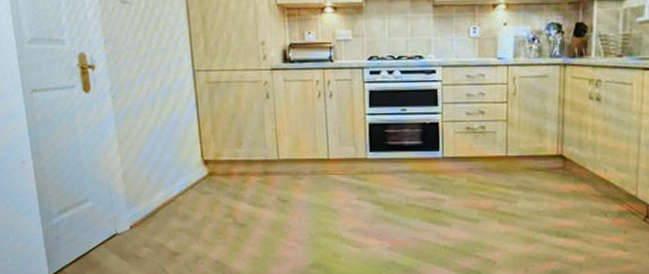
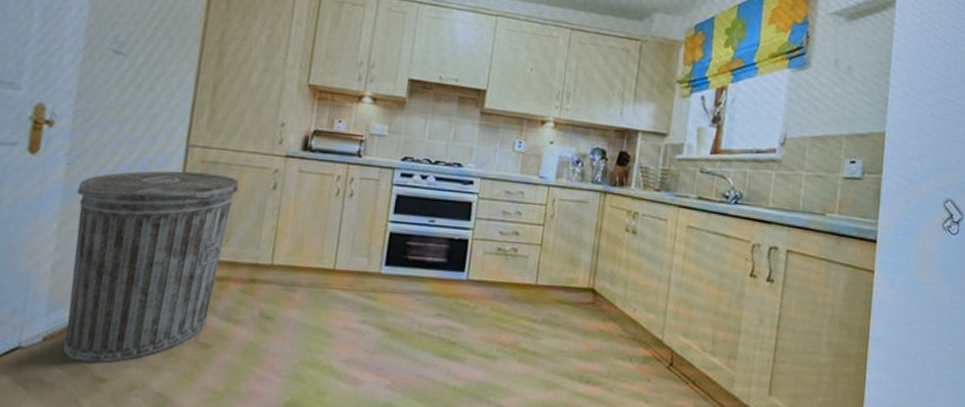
trash can: none [124,91,240,242] -> present [62,170,239,364]

